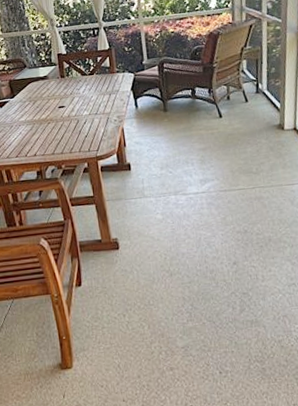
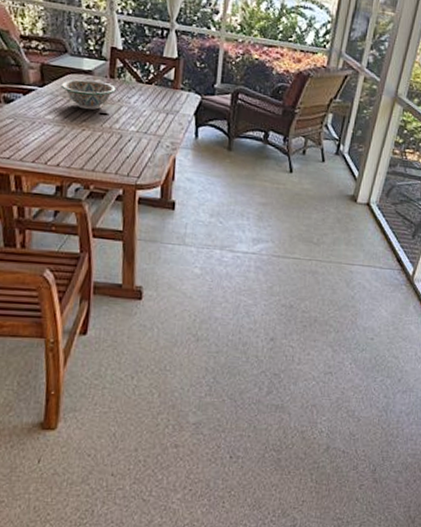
decorative bowl: none [26,82,67,107] -> present [60,79,116,110]

